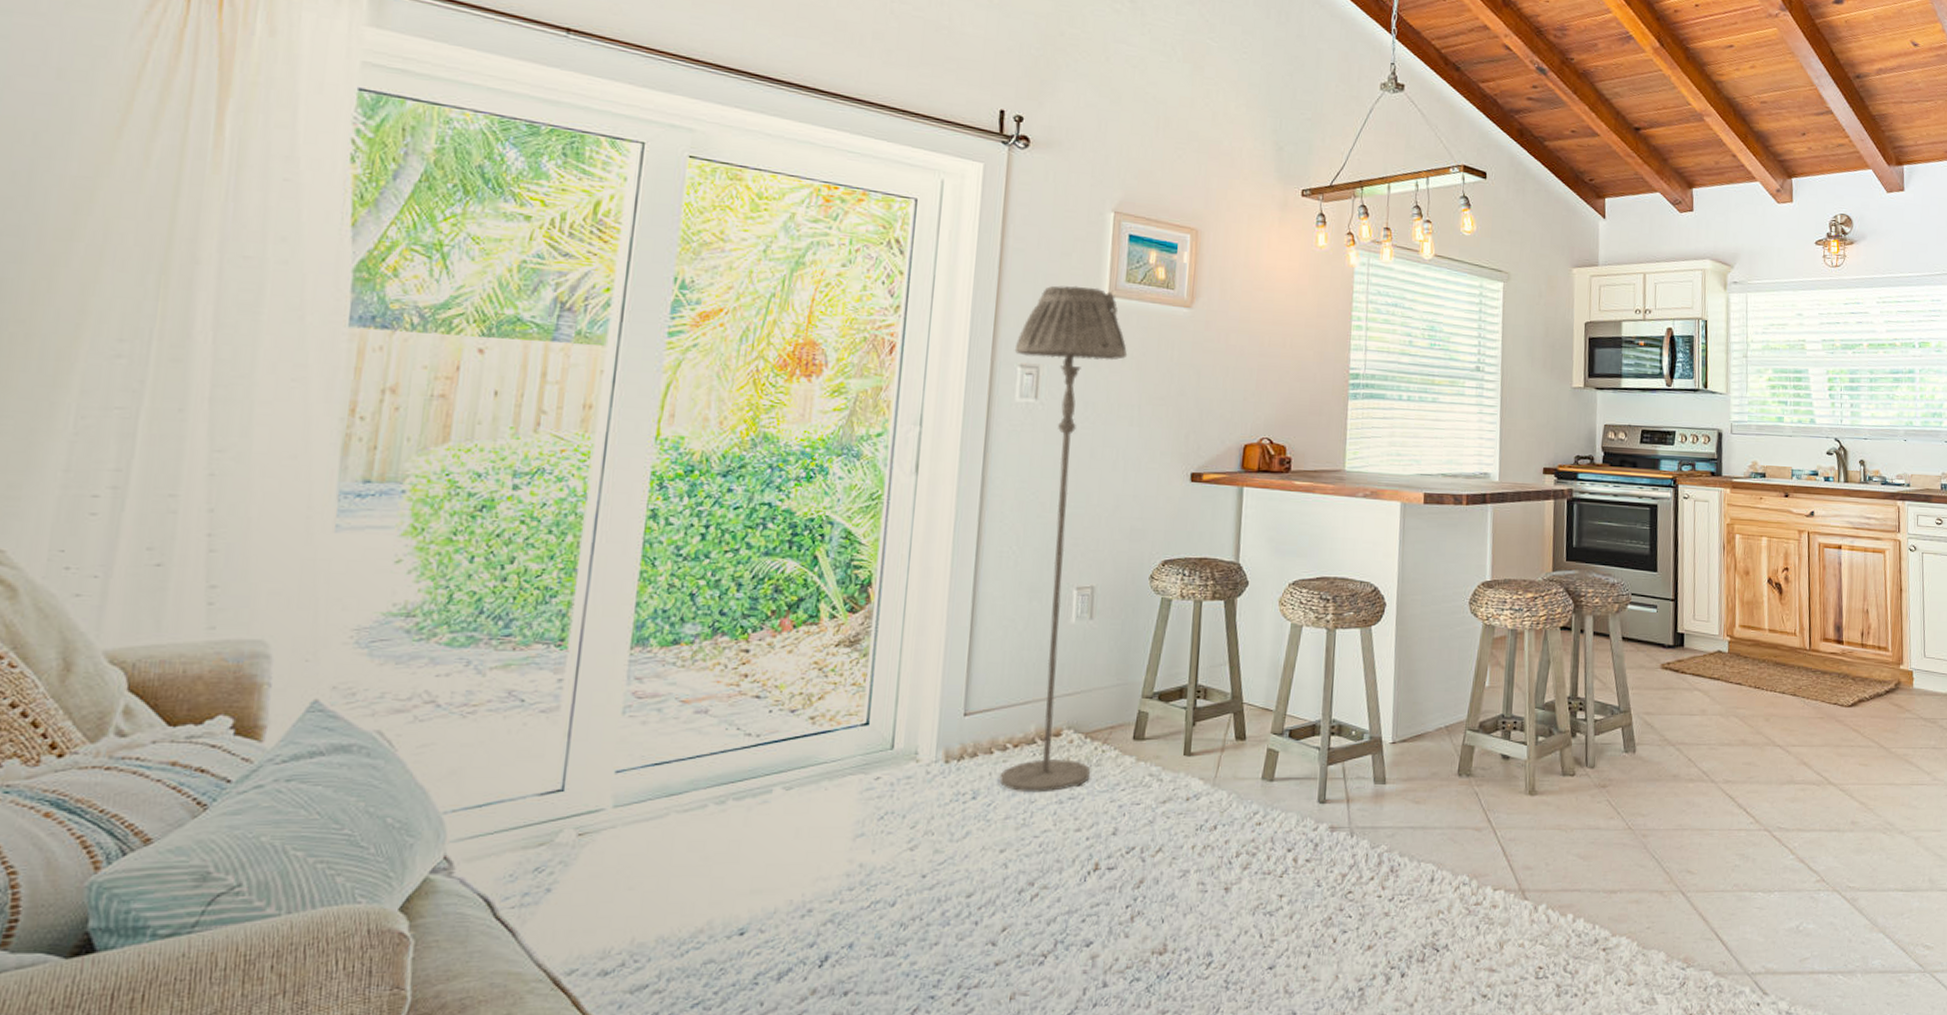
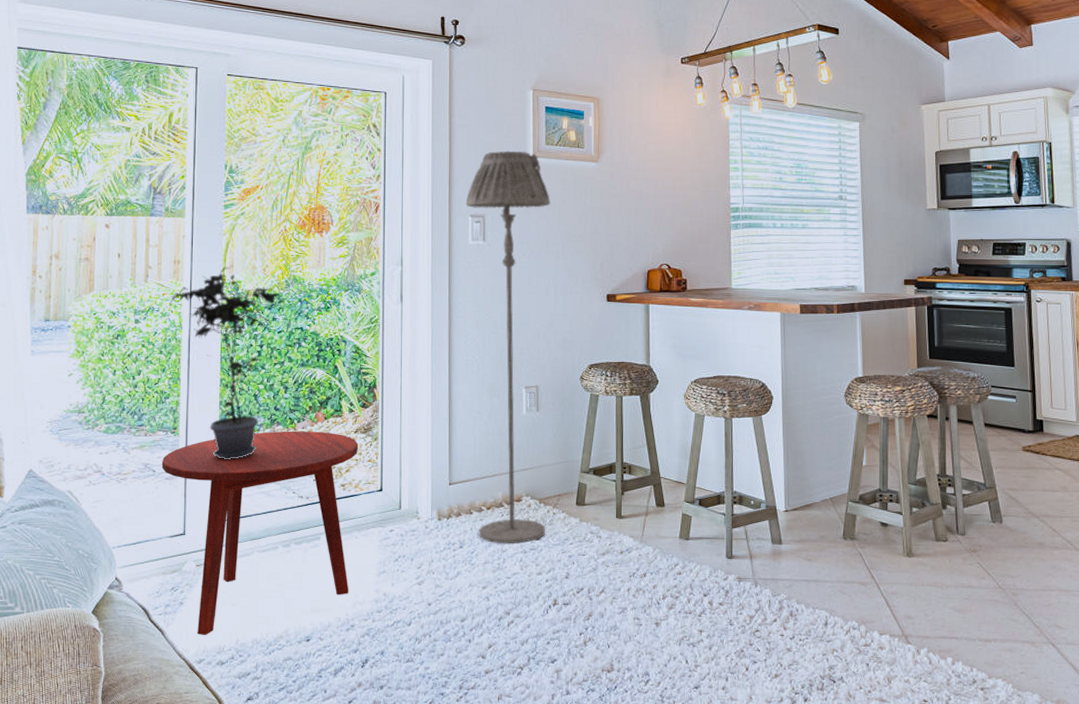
side table: none [535,643,840,934] -> present [161,431,359,635]
potted plant: none [569,416,742,683] -> present [169,267,281,459]

